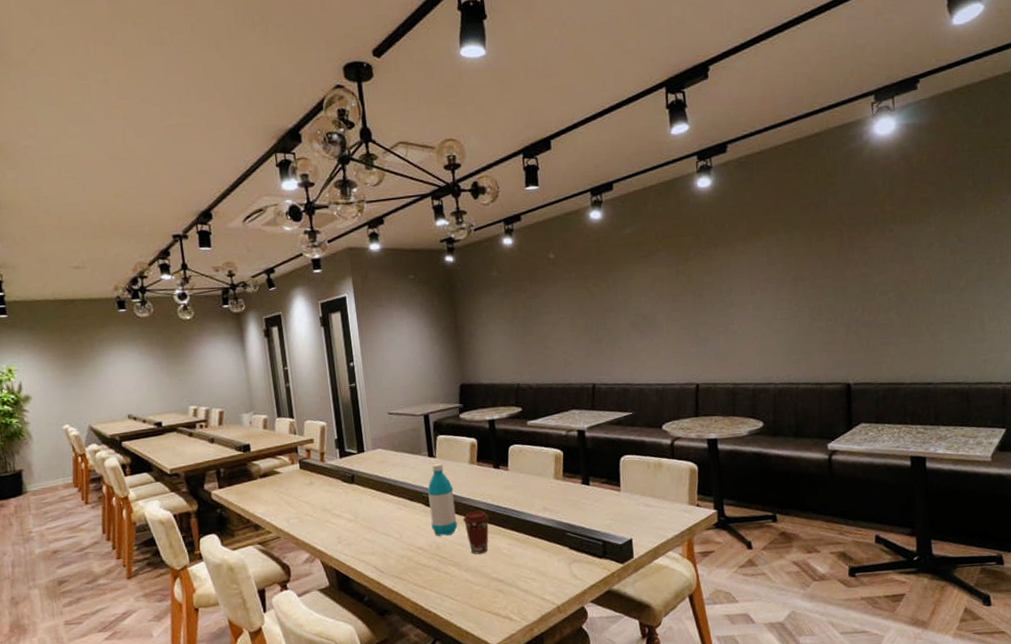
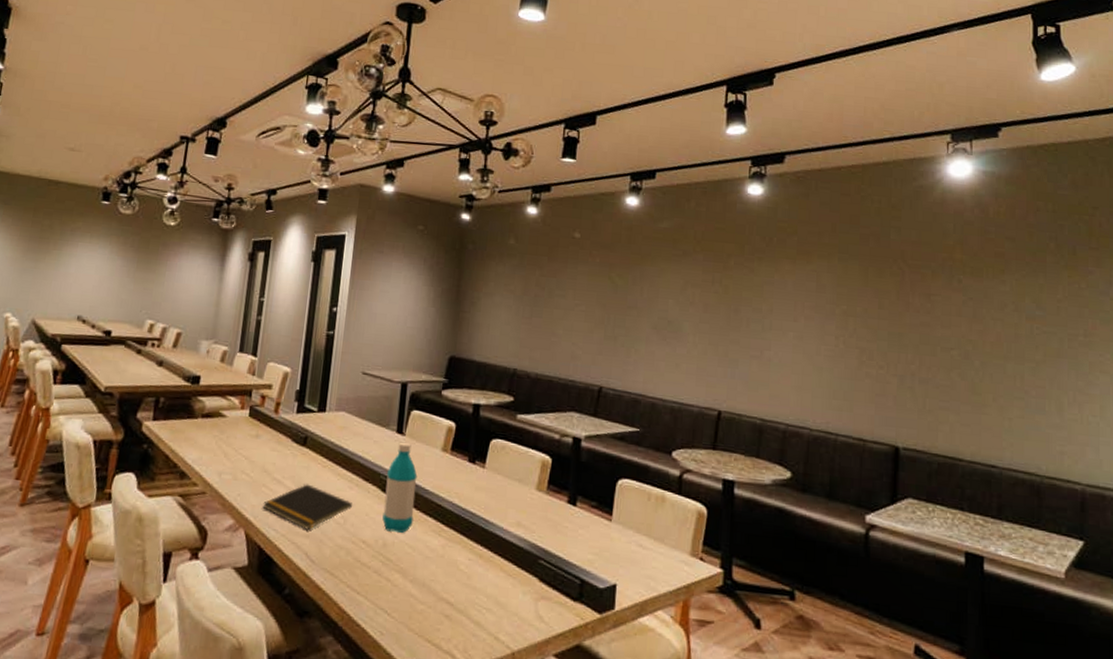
notepad: none [330,513,405,549] -> present [262,484,353,530]
coffee cup: present [462,510,489,554] -> none [420,508,452,564]

